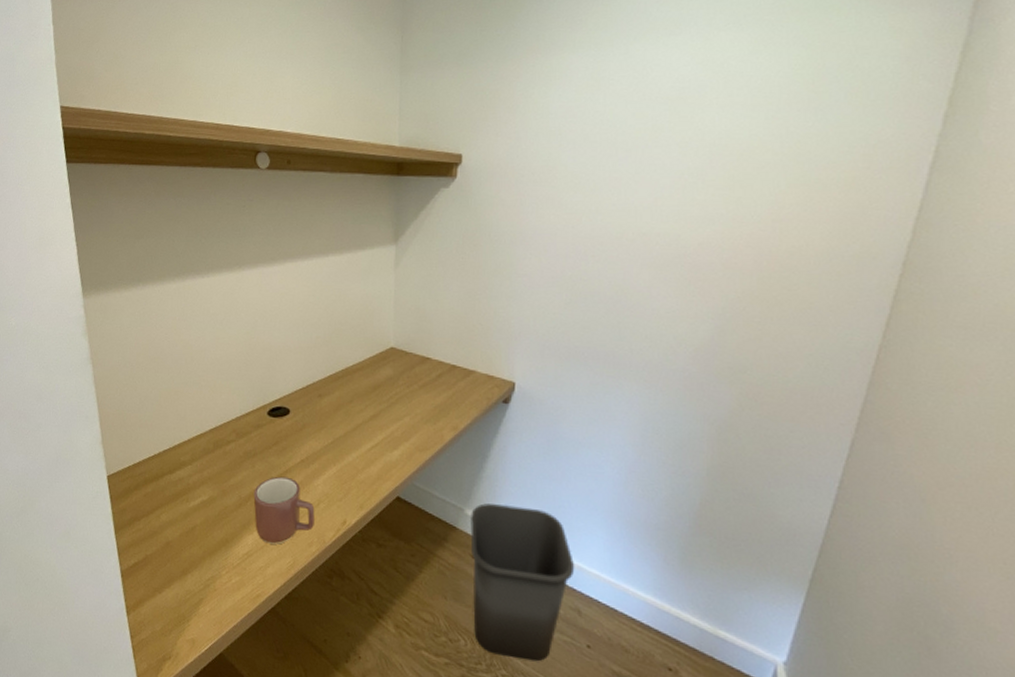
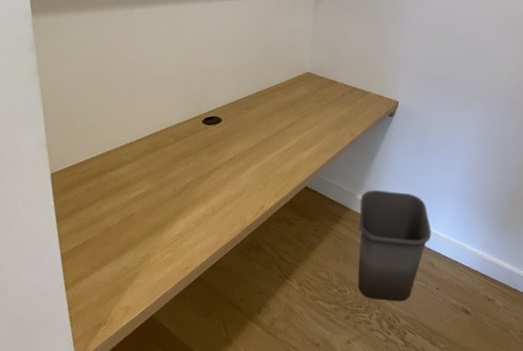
mug: present [253,476,315,545] -> none [186,172,239,226]

